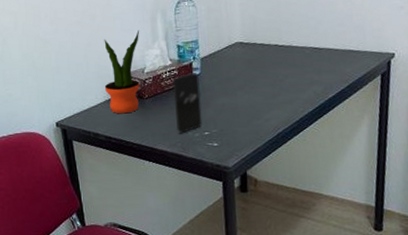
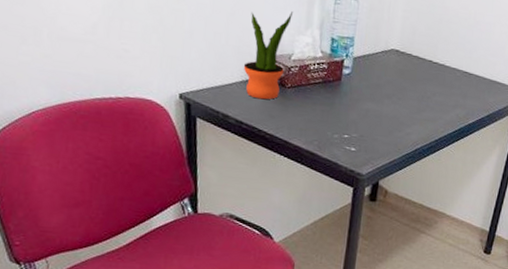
smartphone: present [172,73,202,133] -> none [315,70,349,132]

